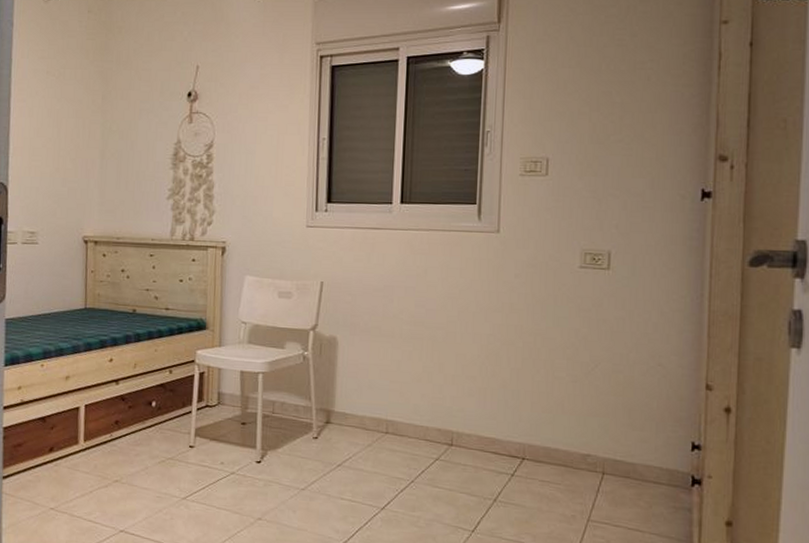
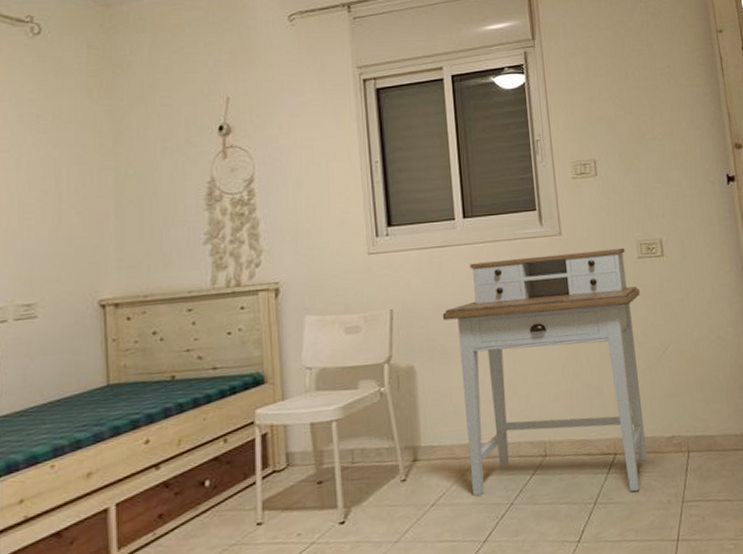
desk: none [368,249,576,500] -> present [442,247,648,497]

